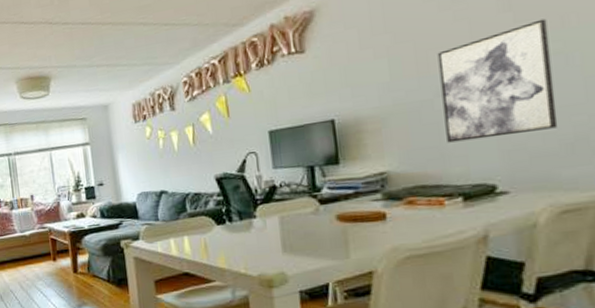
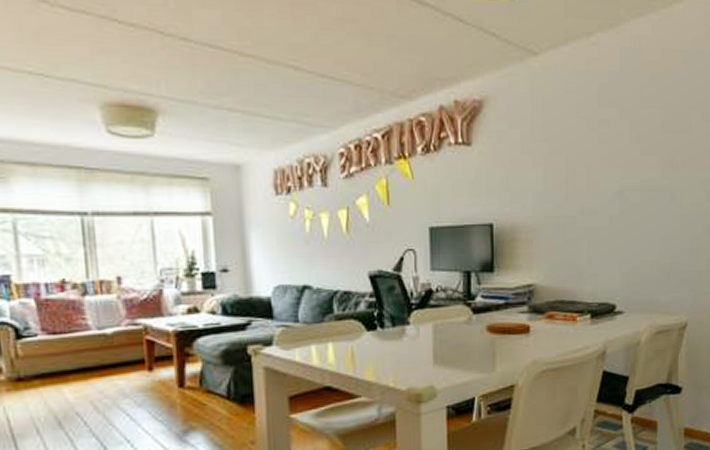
wall art: present [437,18,558,143] -> none [583,156,662,261]

